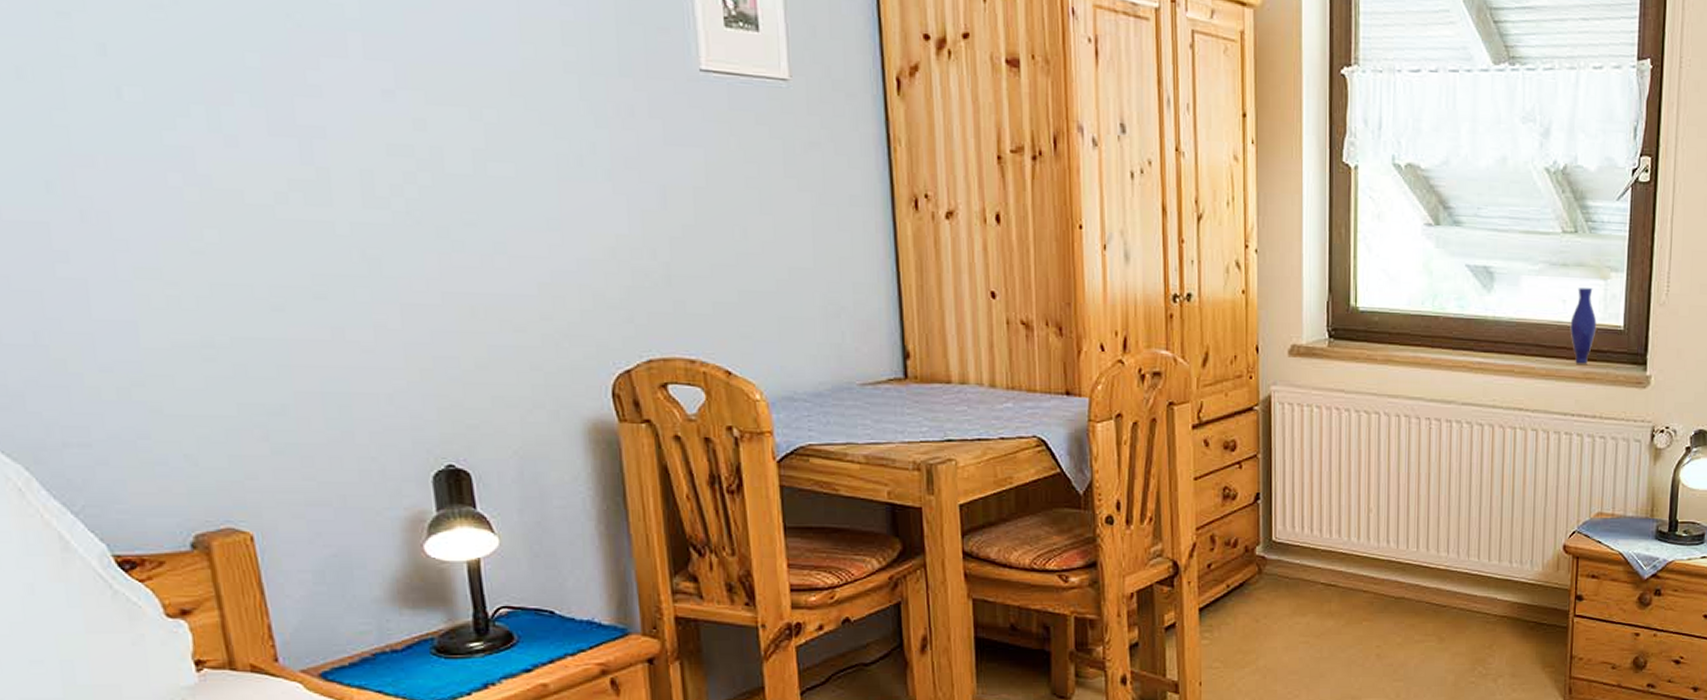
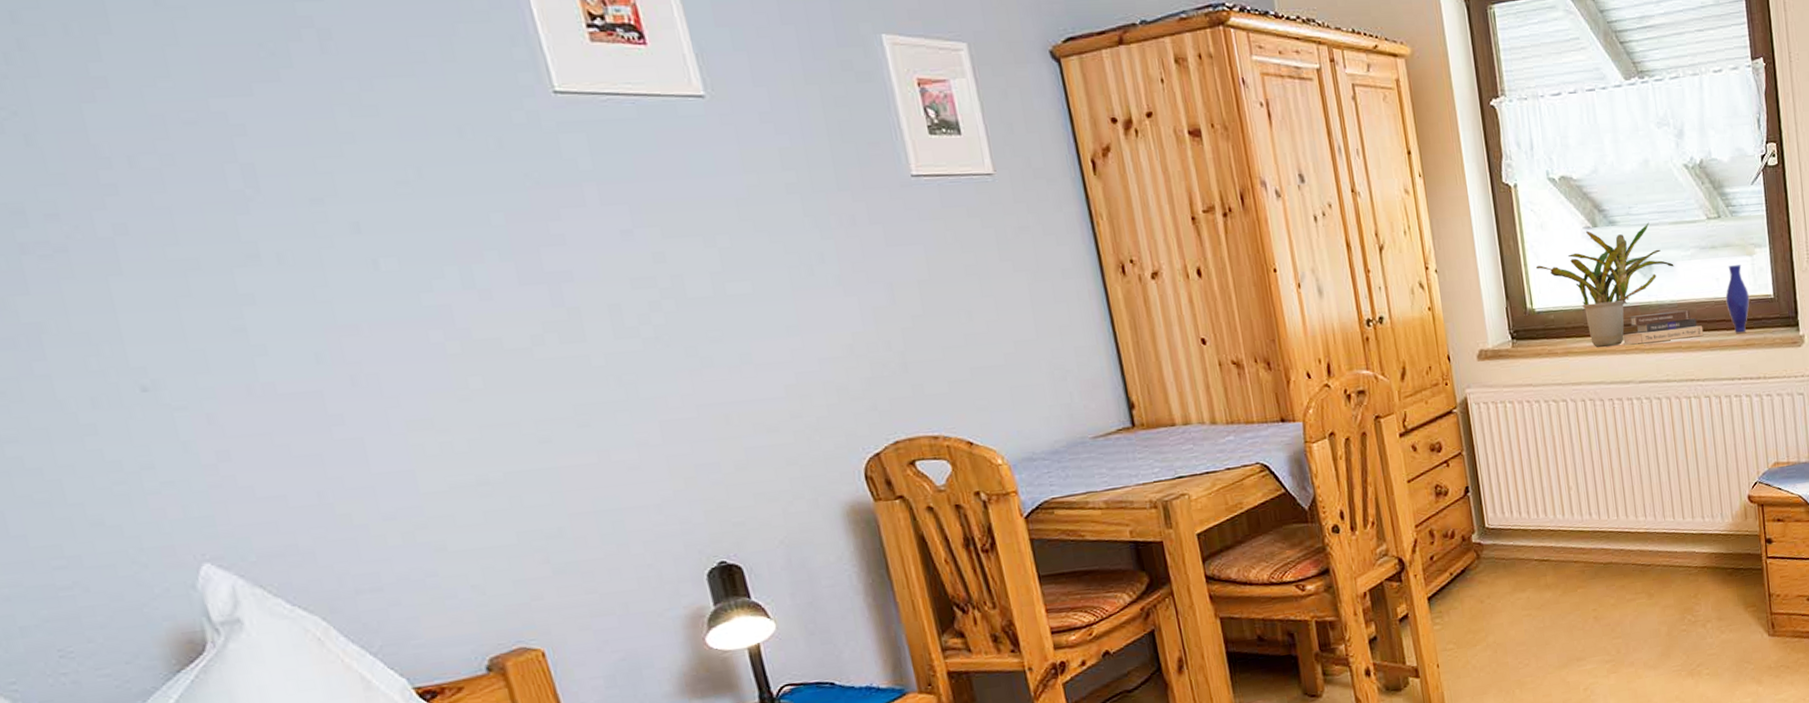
potted plant: none [1365,227,1519,360] -> present [1535,222,1674,347]
books: none [1449,329,1541,363] -> present [1621,309,1704,345]

